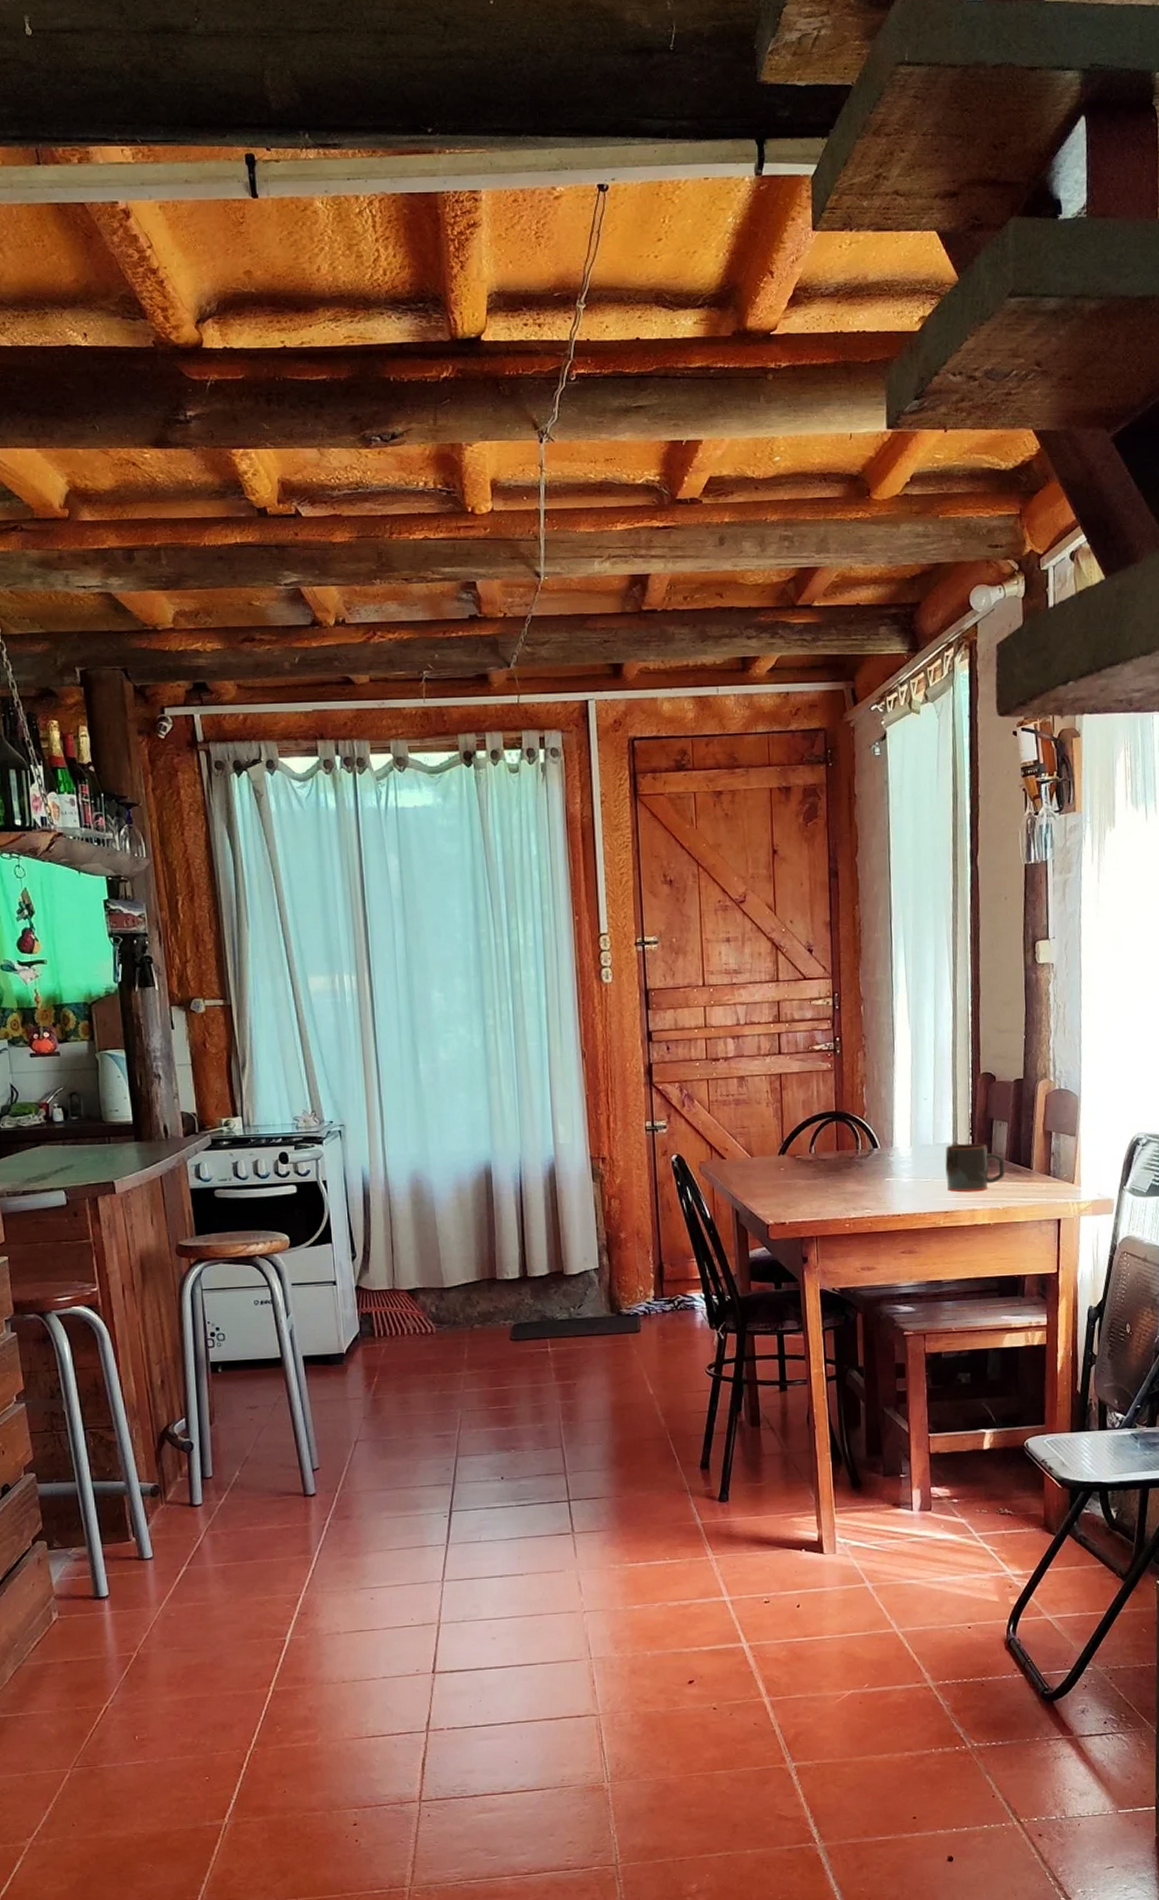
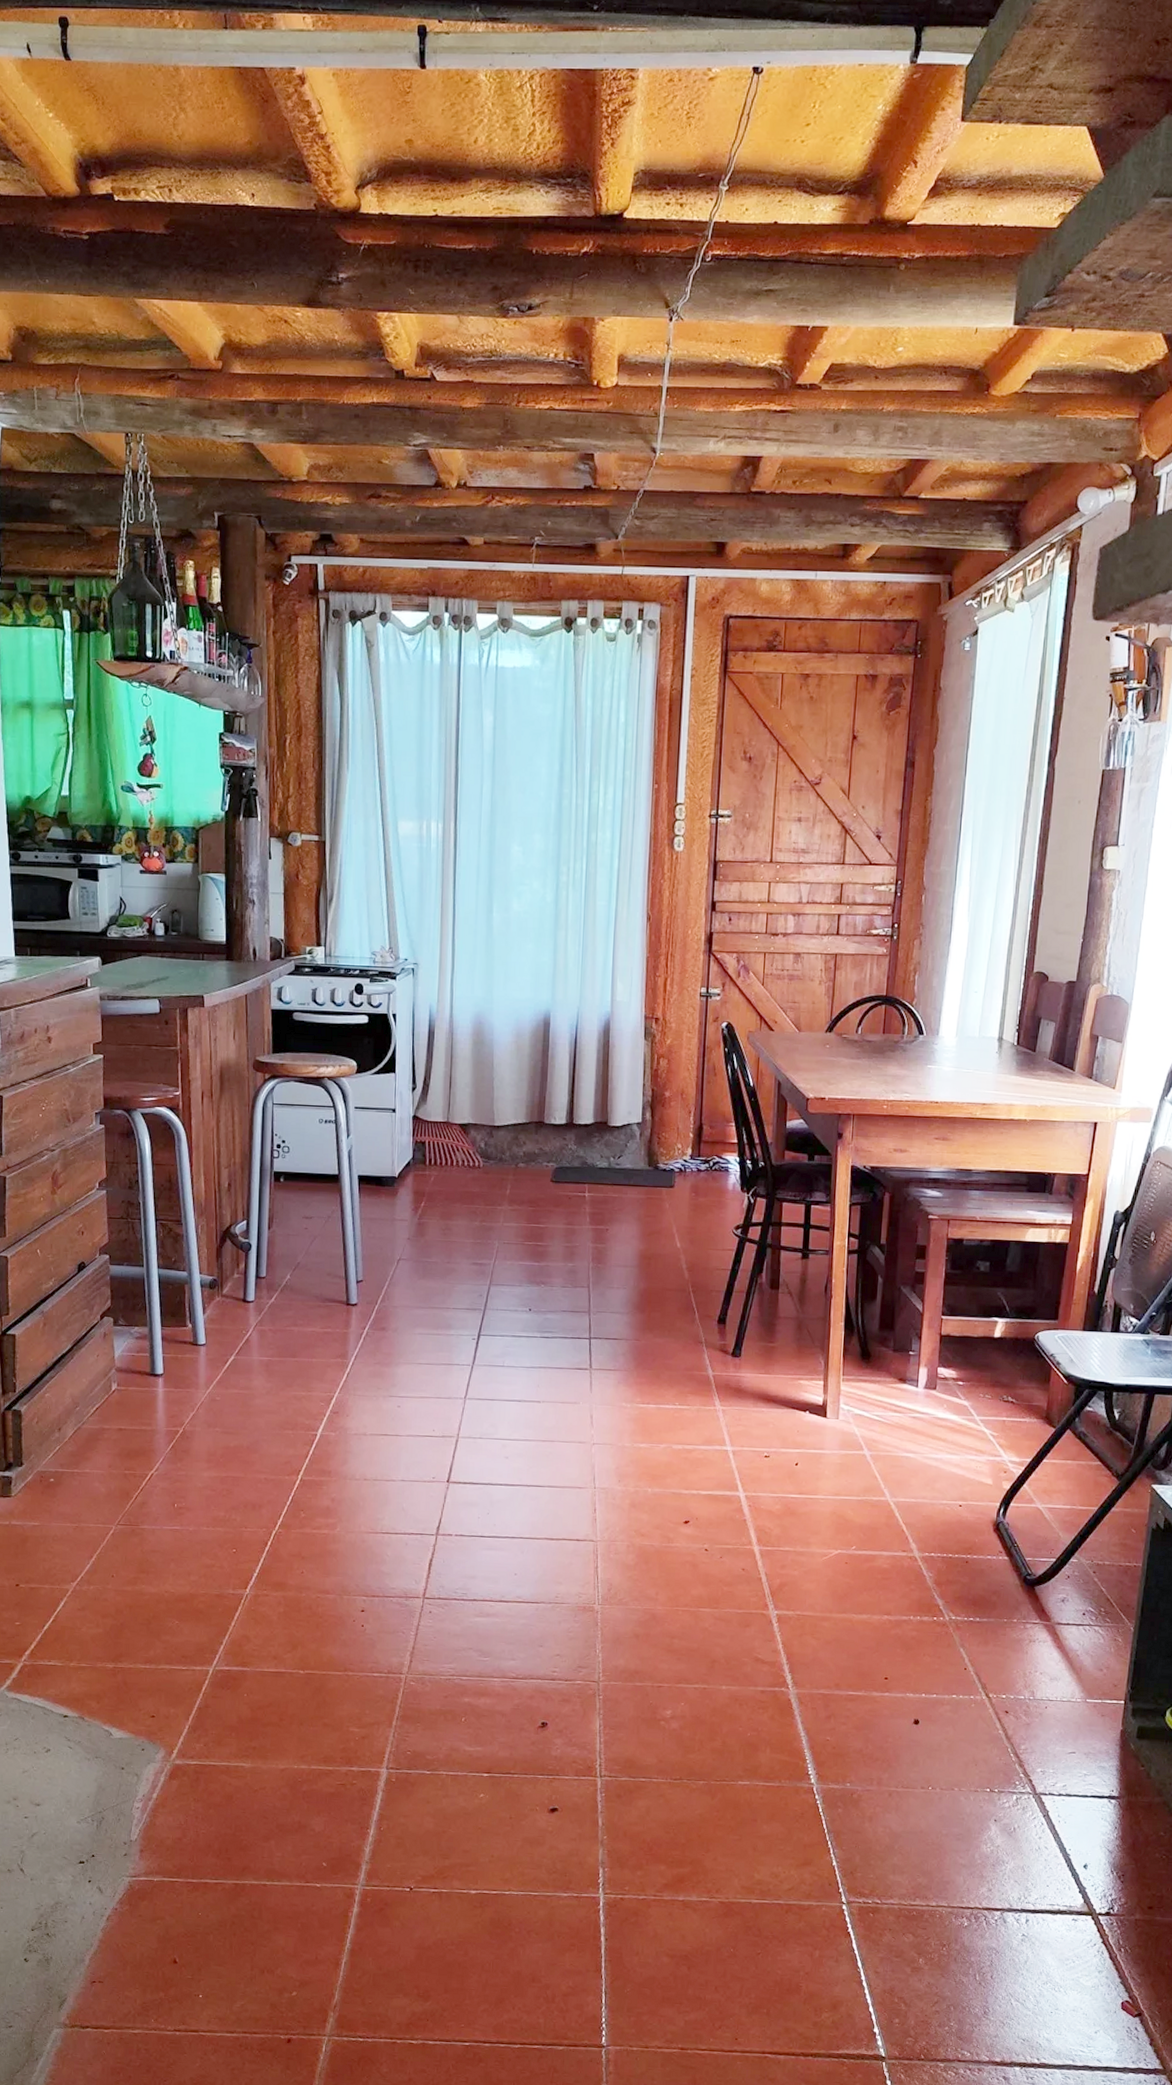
mug: present [945,1143,1005,1192] -> none [987,1039,1048,1087]

